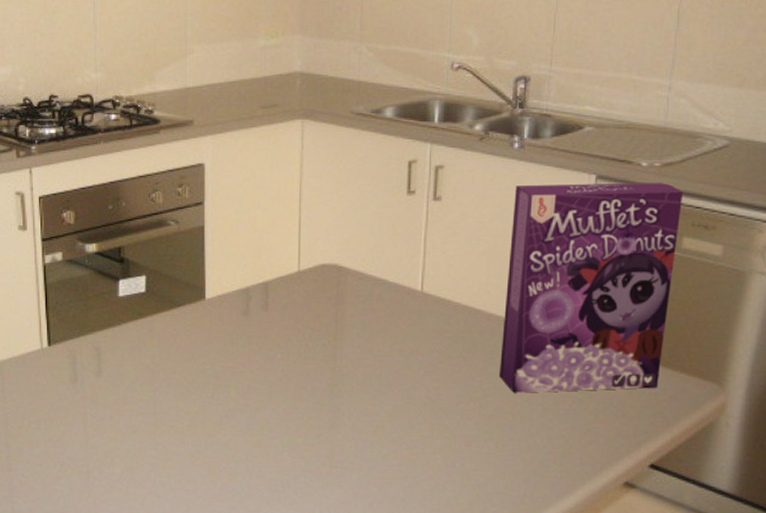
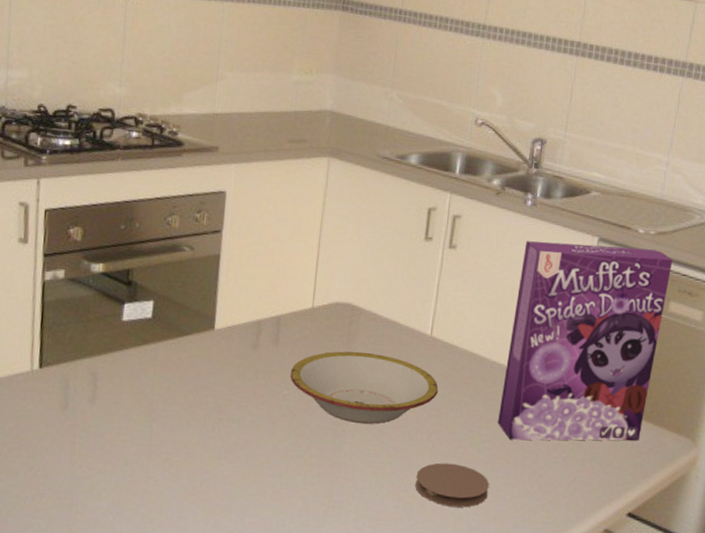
bowl: none [282,312,434,384] -> present [290,351,439,424]
coaster: none [417,419,495,464] -> present [415,462,489,508]

